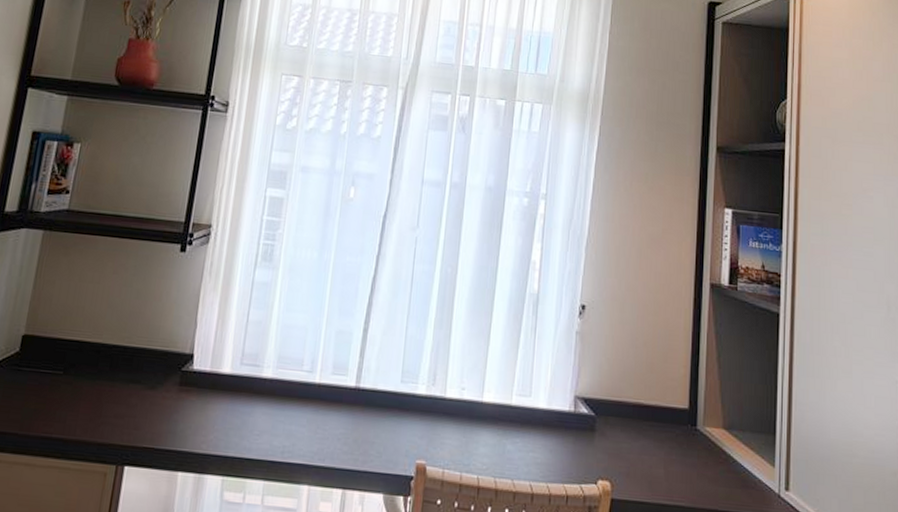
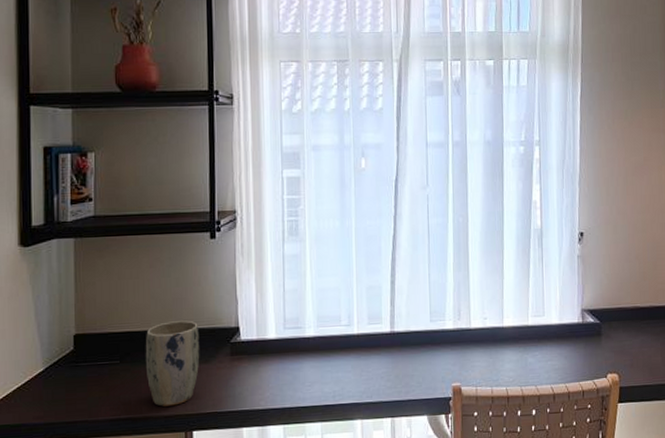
plant pot: none [87,336,152,433] -> present [145,320,200,407]

